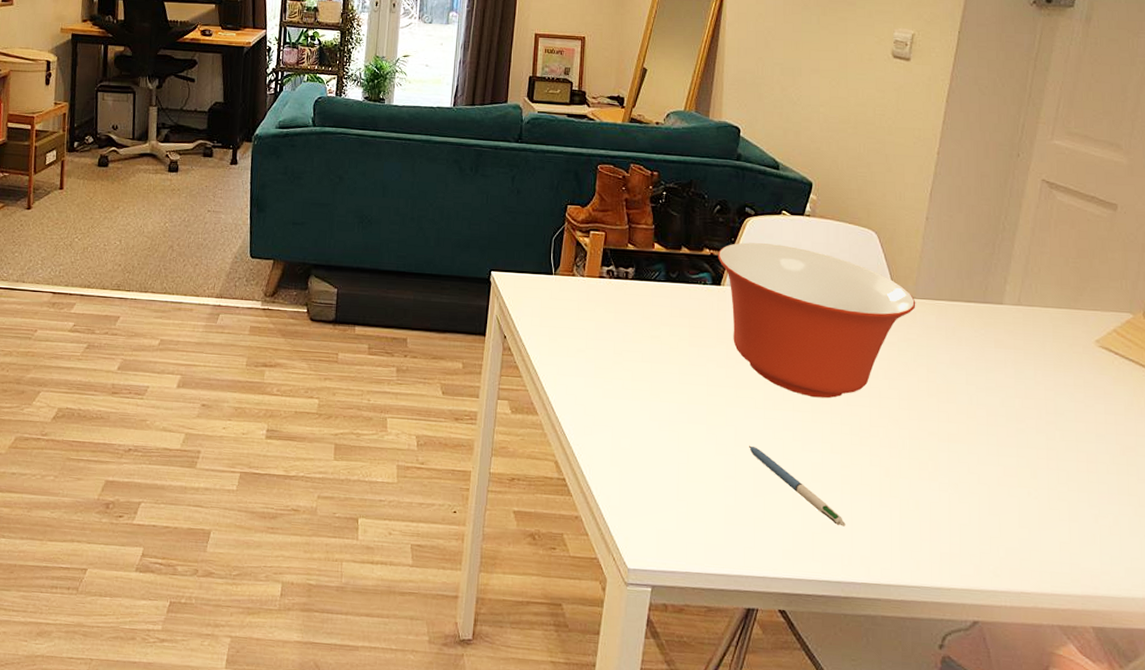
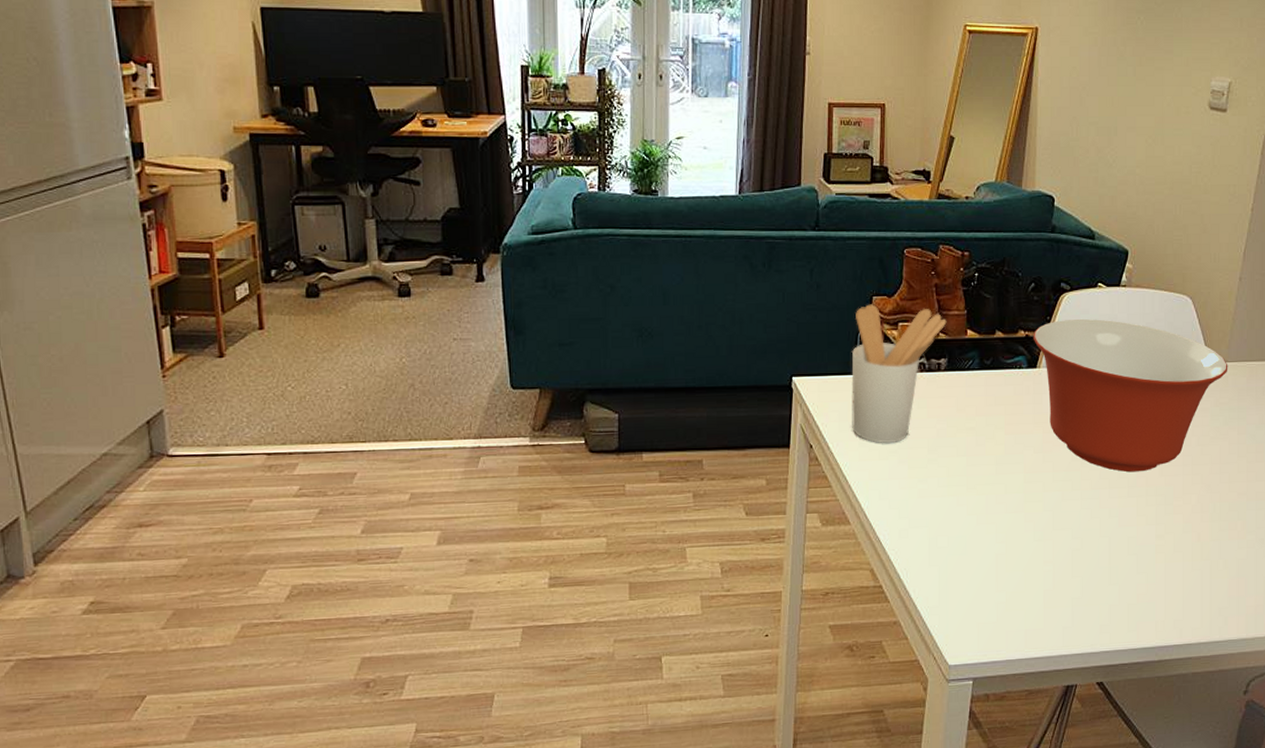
utensil holder: none [543,212,635,342] -> present [851,304,947,443]
pen: present [749,445,846,527] -> none [1067,527,1160,595]

